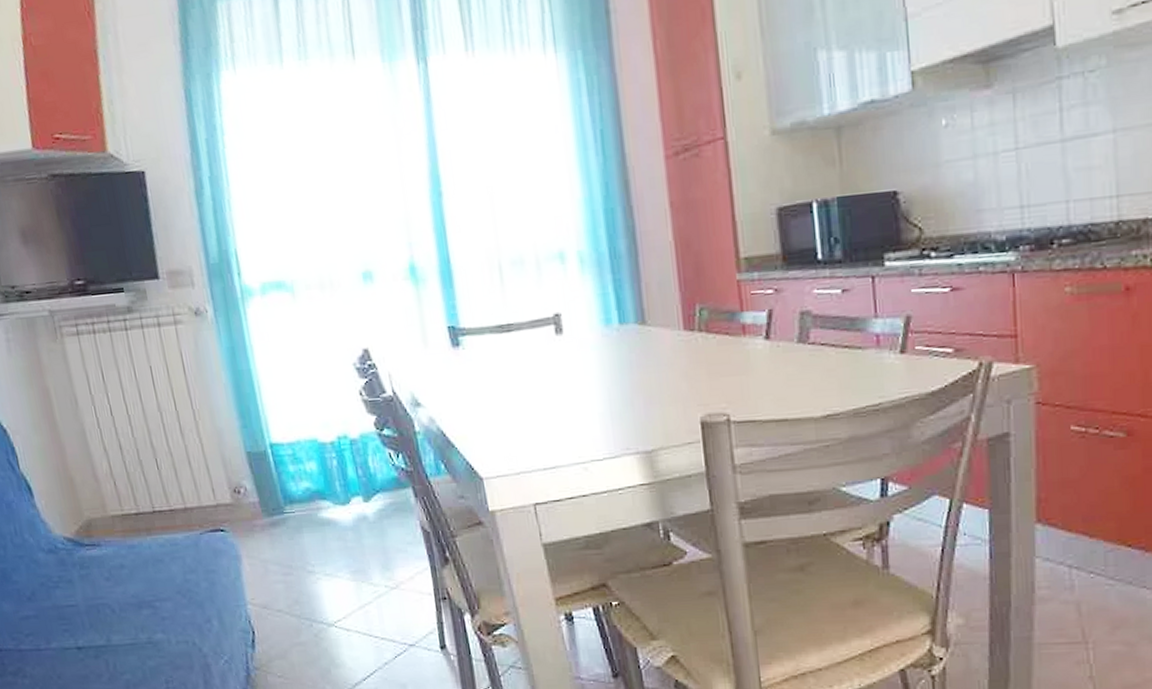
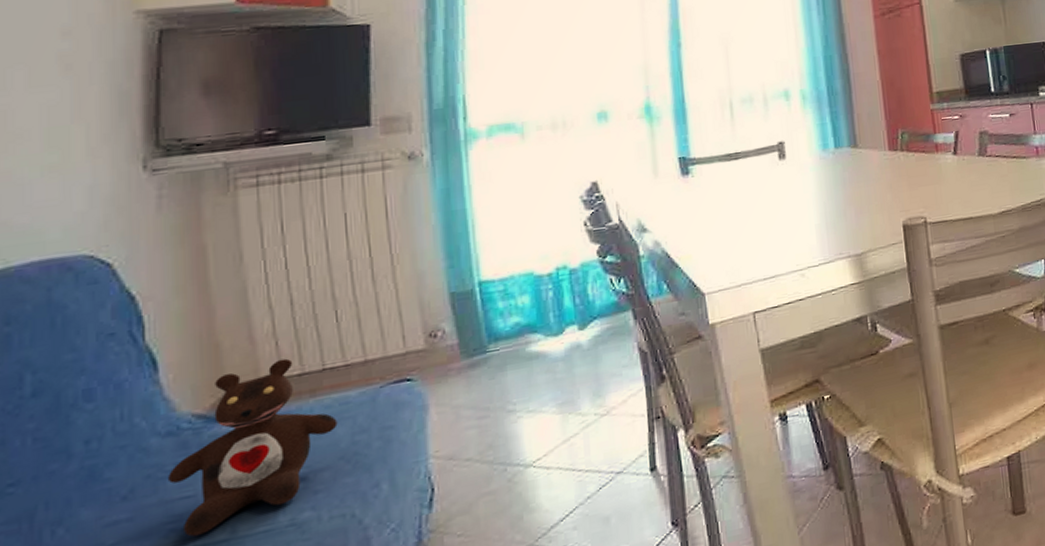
teddy bear: none [55,498,172,638] -> present [167,358,338,537]

